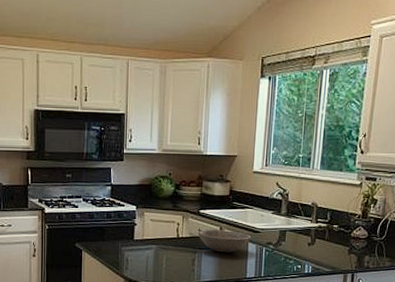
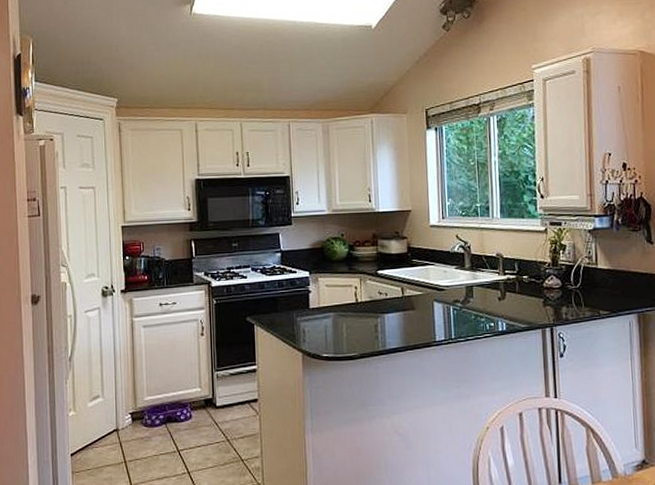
bowl: present [198,229,252,253] -> none [378,290,437,315]

